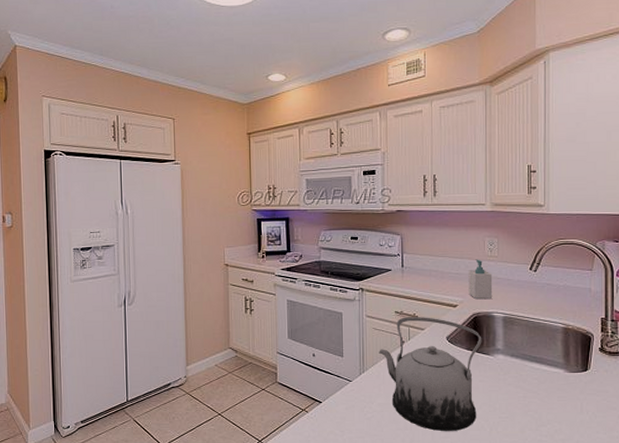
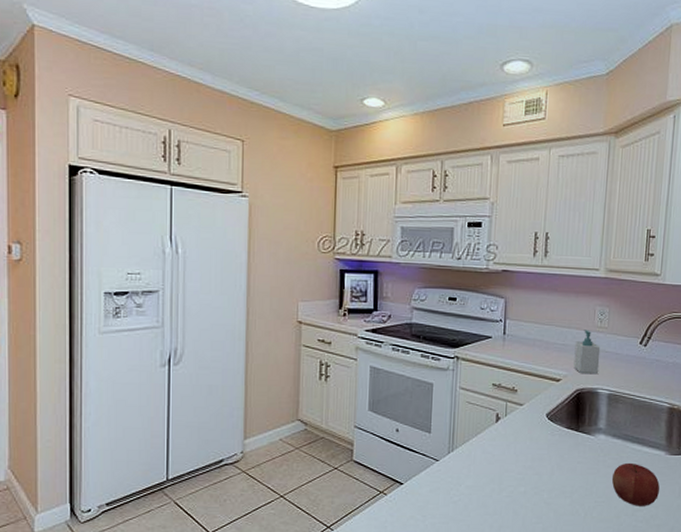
teapot: present [379,317,482,432] -> none [471,390,584,517]
fruit: none [513,380,562,422] -> present [611,462,660,506]

